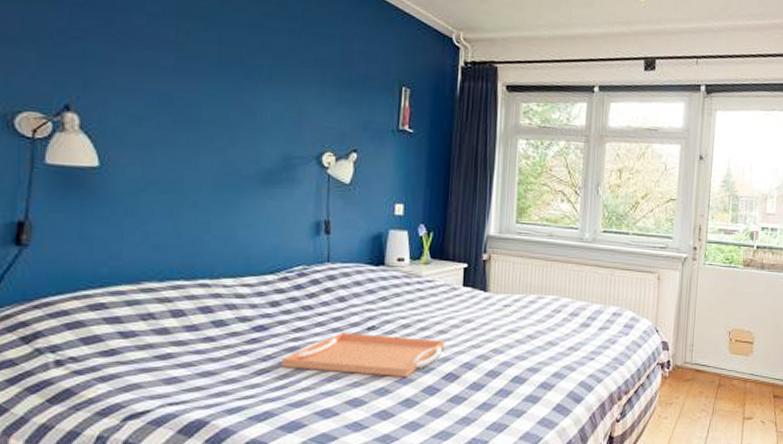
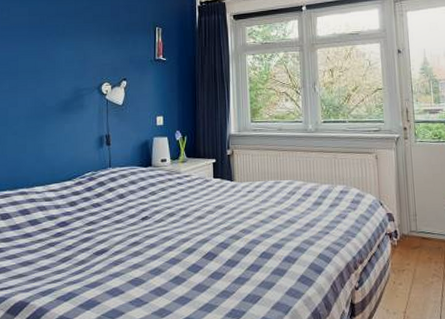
serving tray: present [282,332,445,378] -> none [80,223,203,259]

